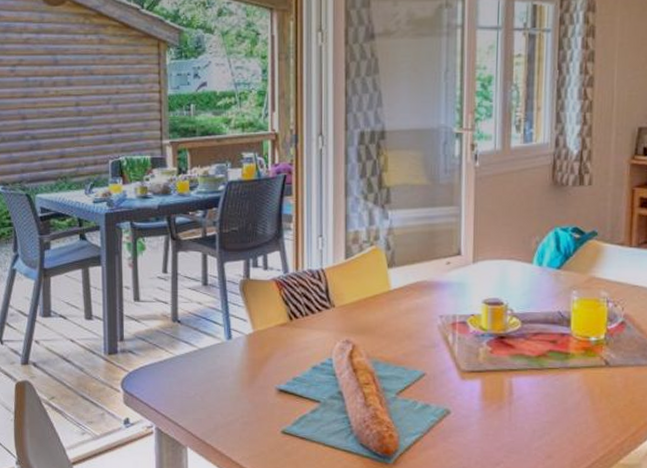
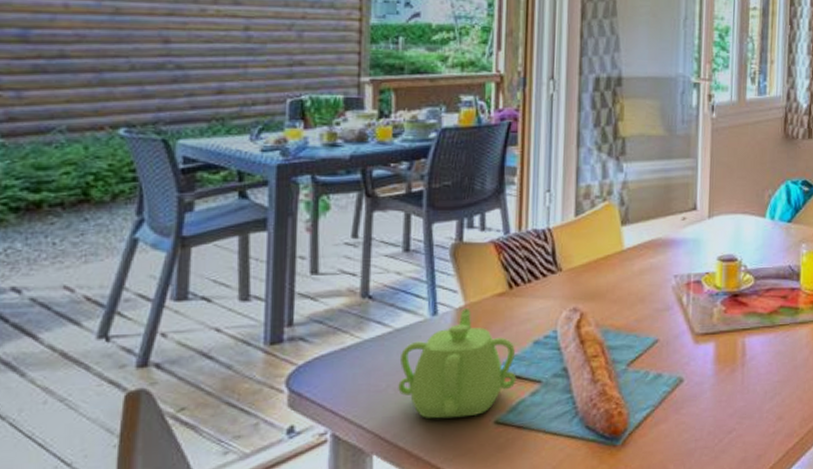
teapot: none [204,335,299,425] -> present [398,308,517,419]

